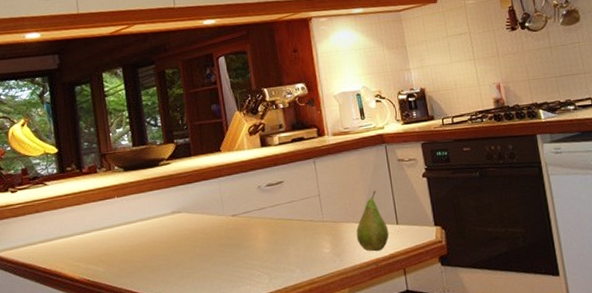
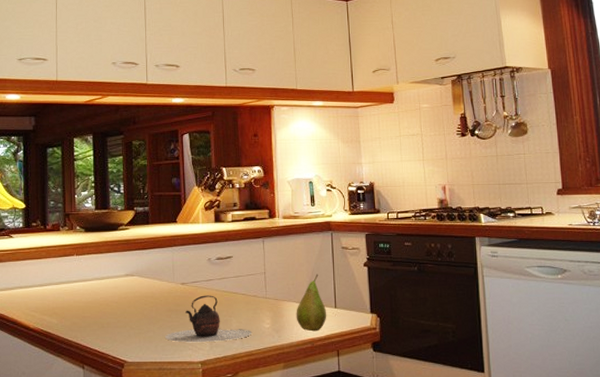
teapot: none [219,224,311,278] -> present [164,295,251,343]

